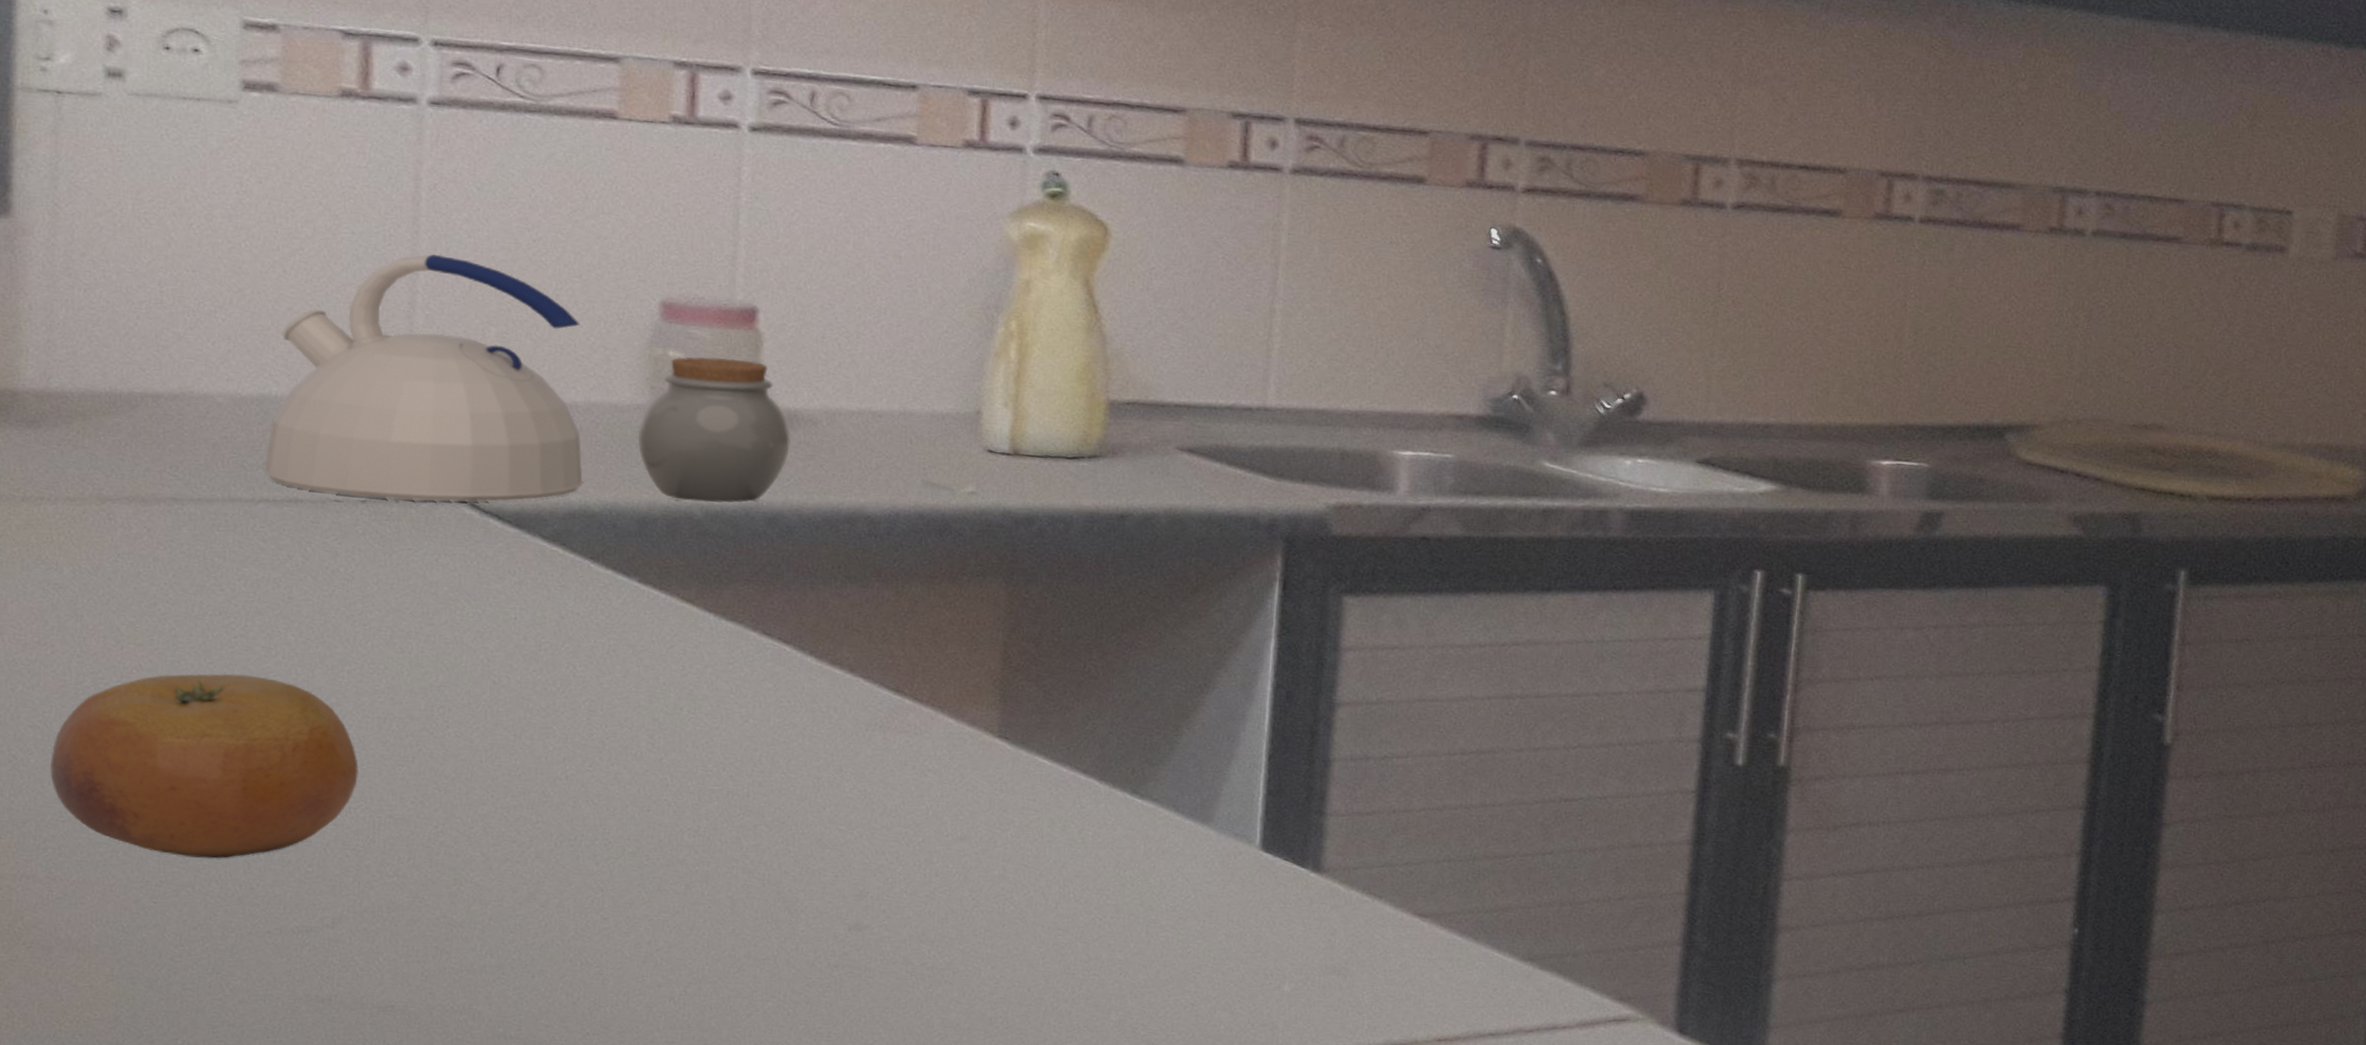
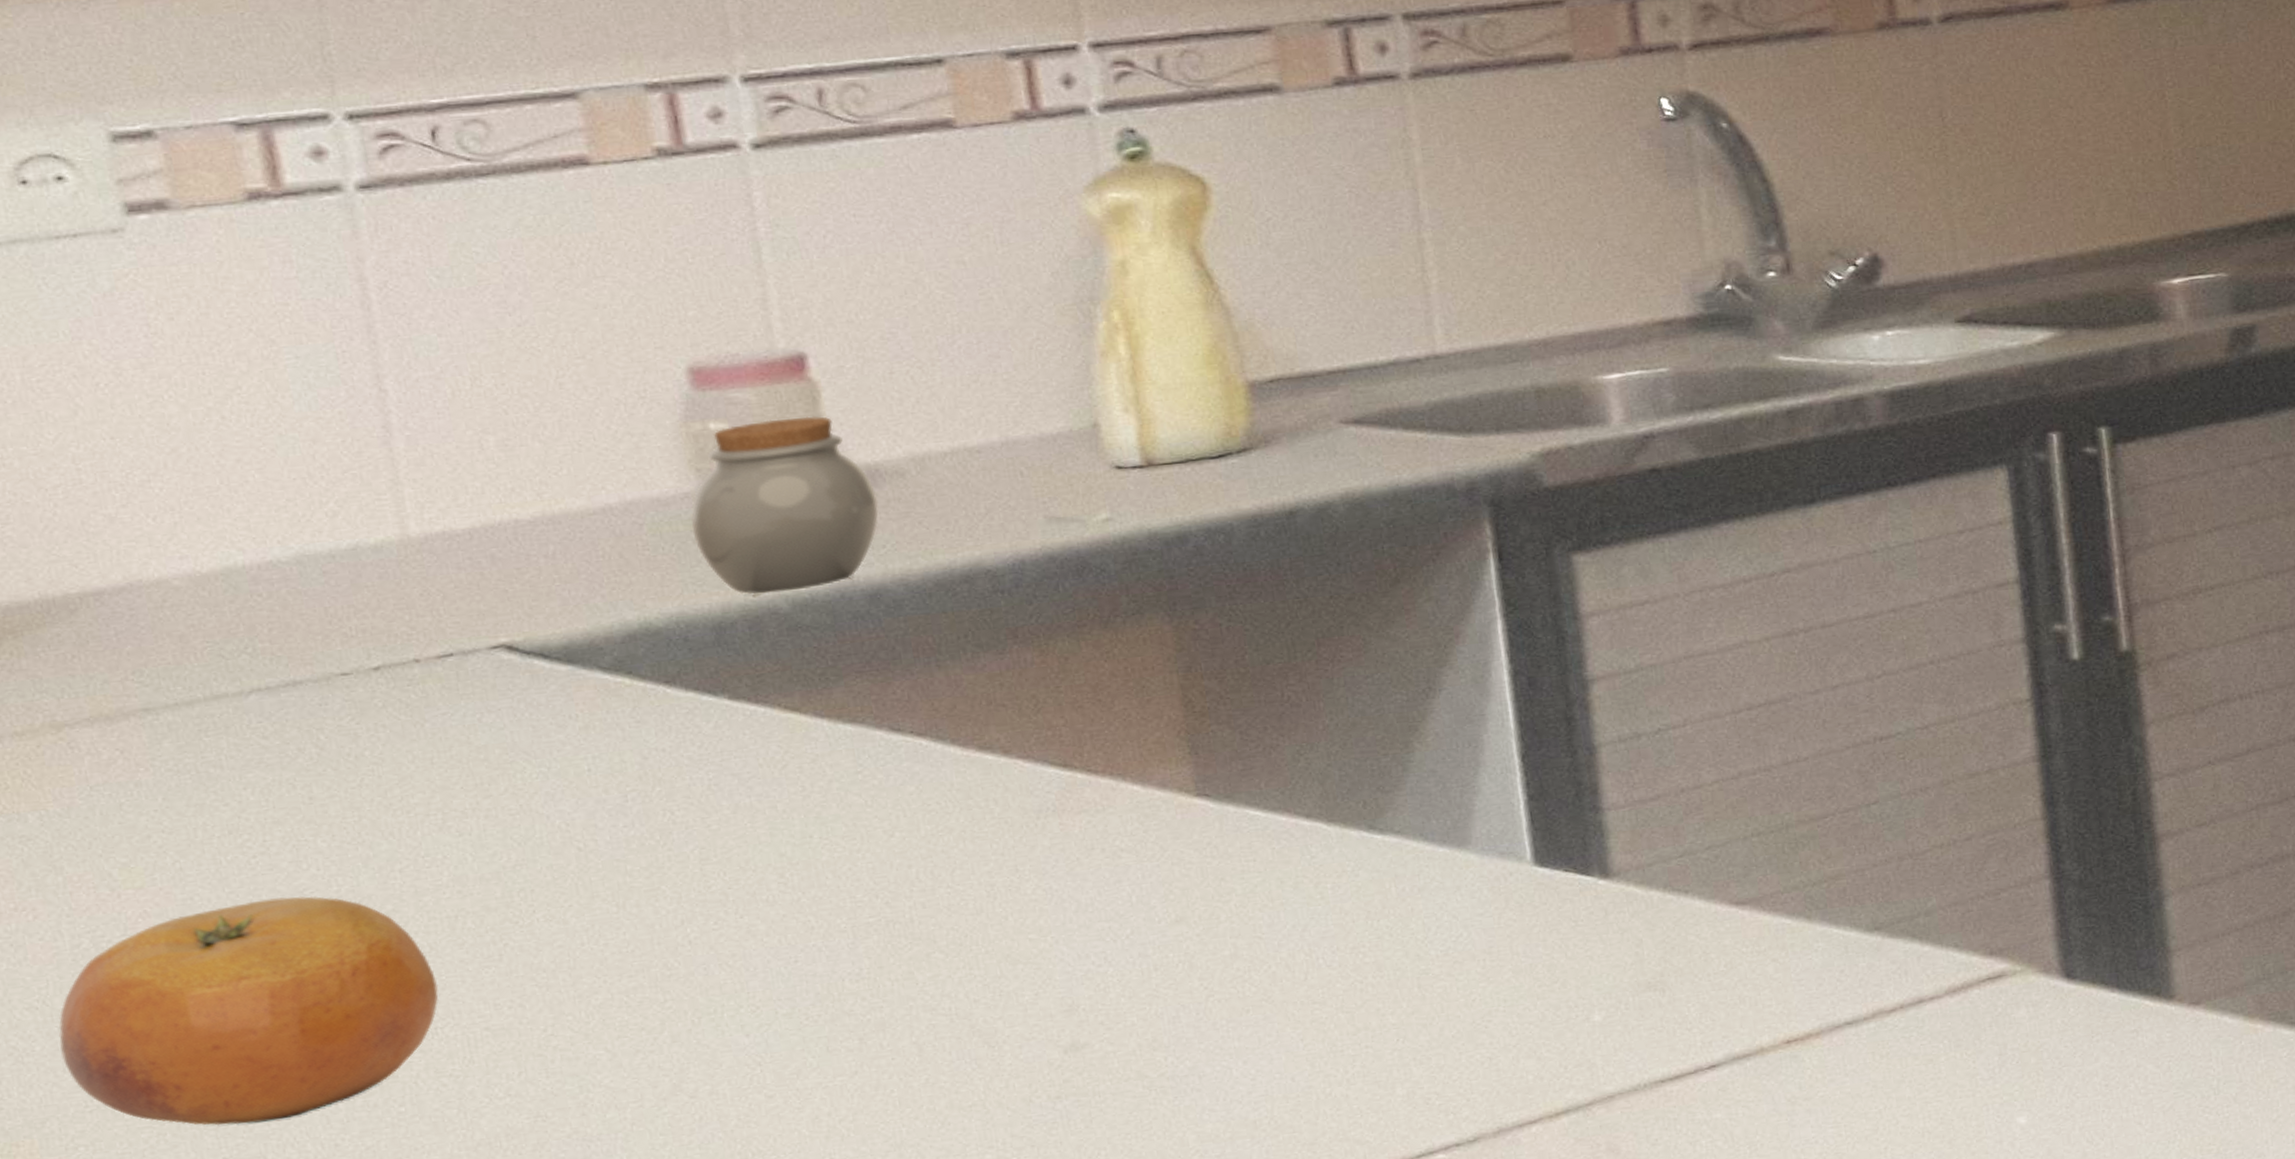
kettle: present [263,254,584,502] -> none [236,362,639,669]

